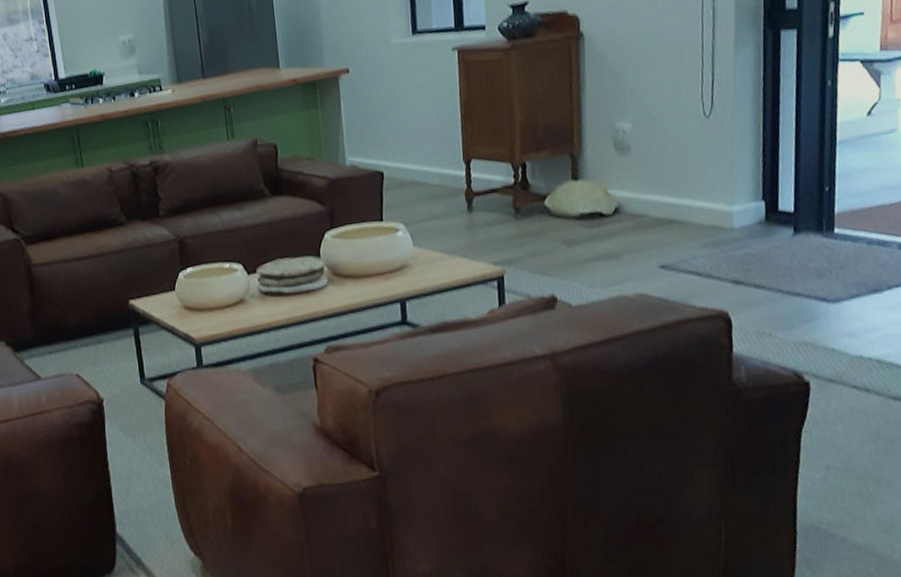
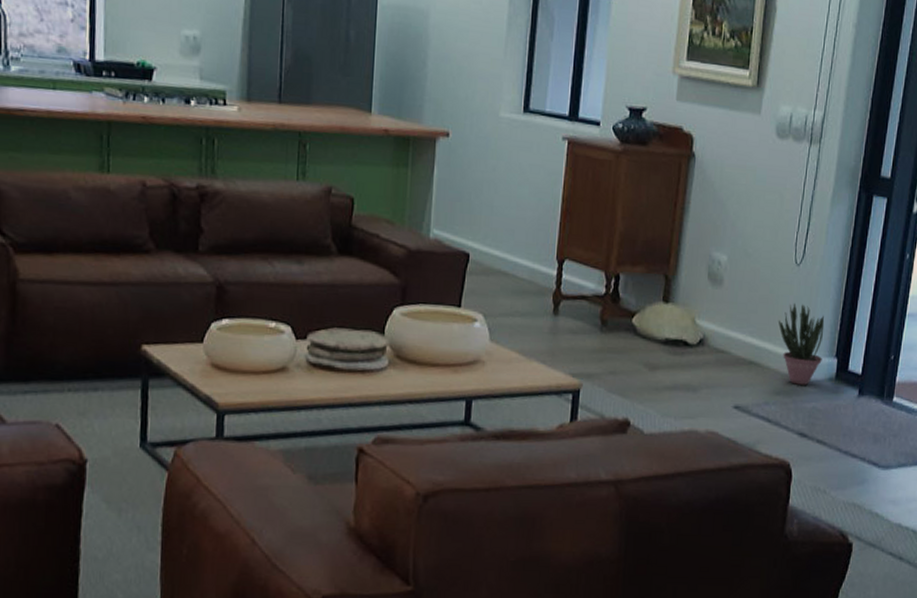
potted plant: none [694,154,748,235] -> present [778,302,825,385]

